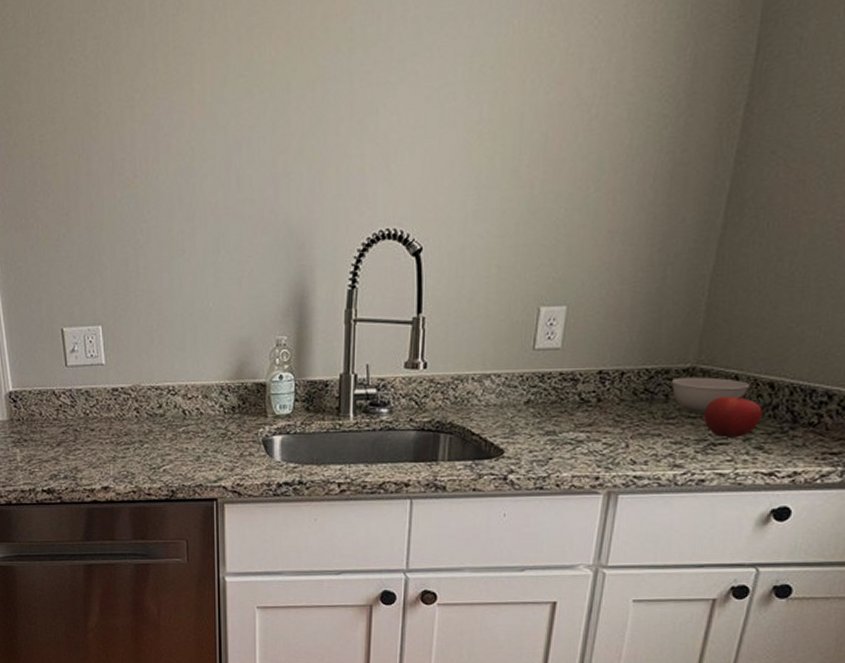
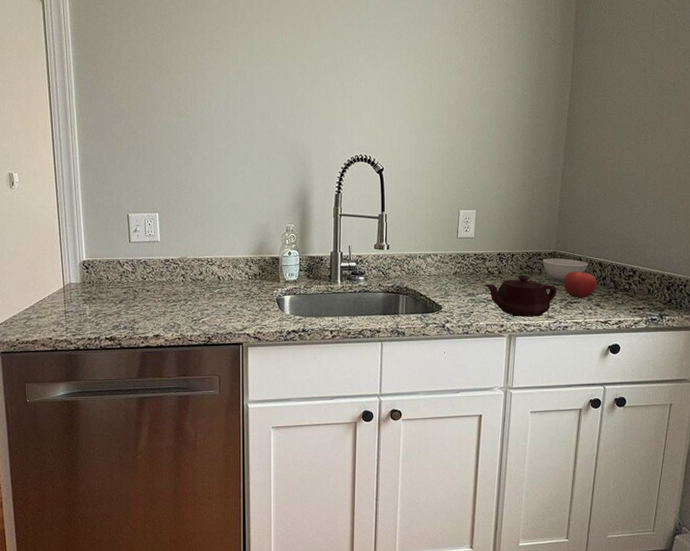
teapot: none [573,403,693,466] -> present [485,275,557,317]

